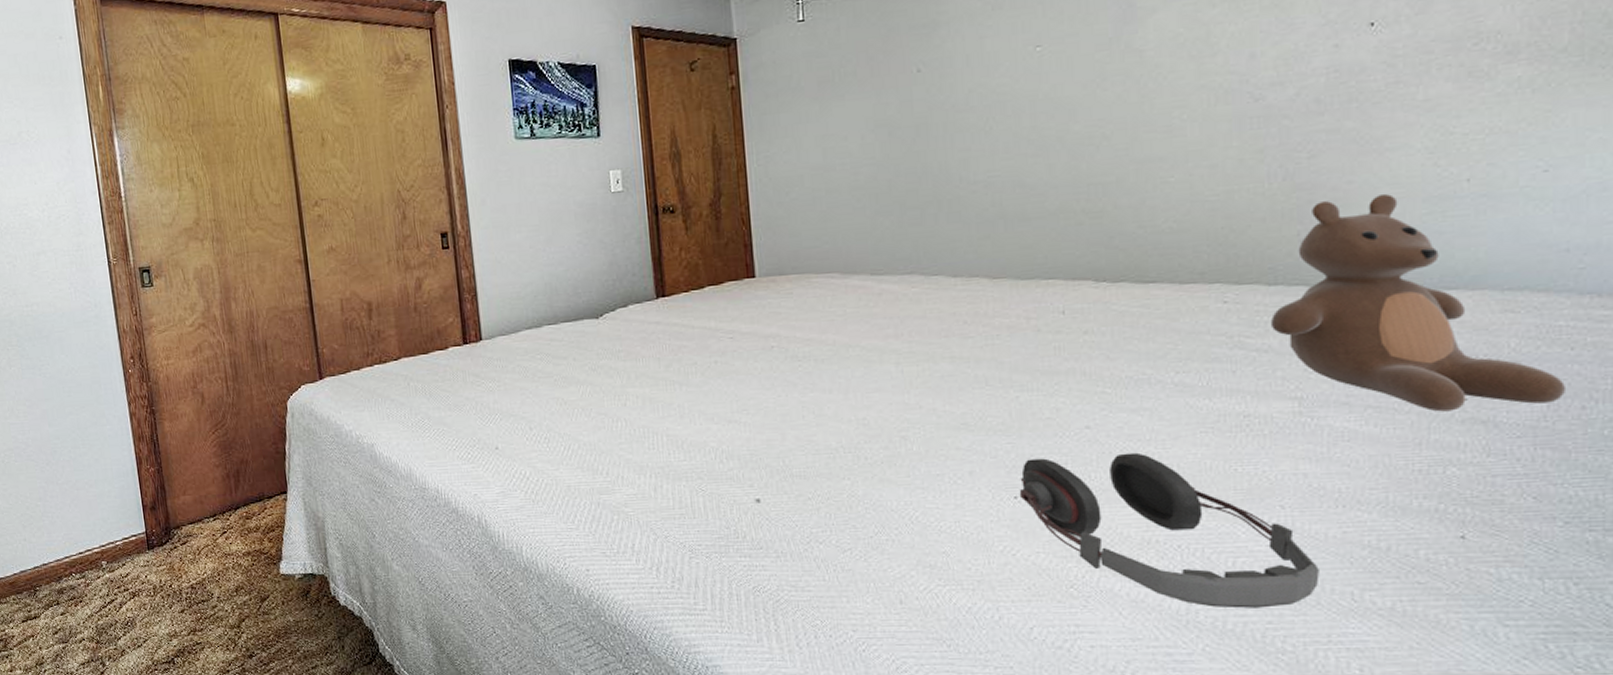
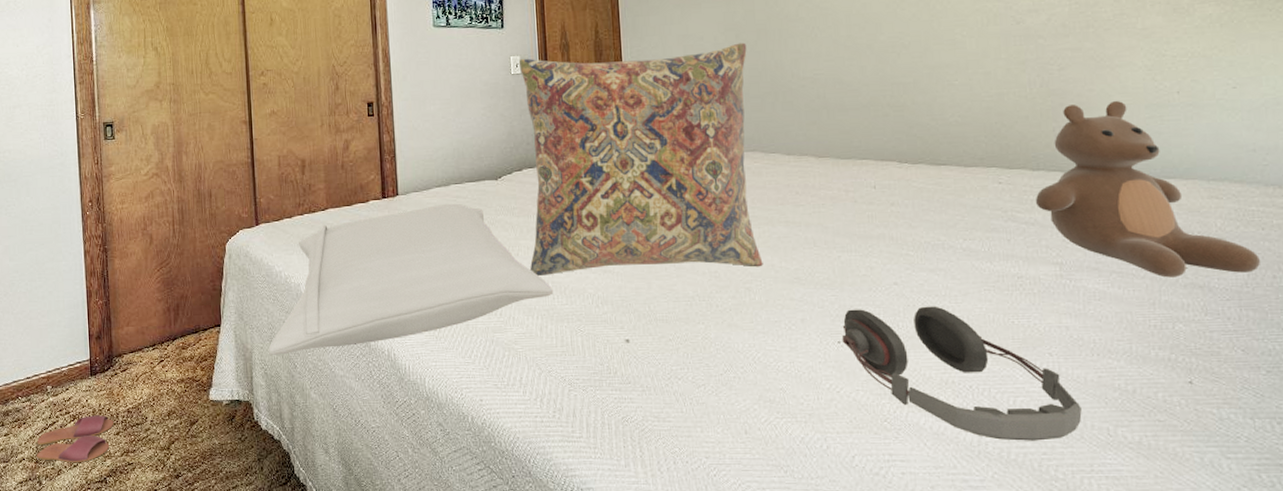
slippers: none [96,592,178,643] -> present [36,415,114,463]
pillow: none [342,347,669,524] -> present [269,203,554,355]
pillow: none [619,141,923,428] -> present [518,42,763,276]

